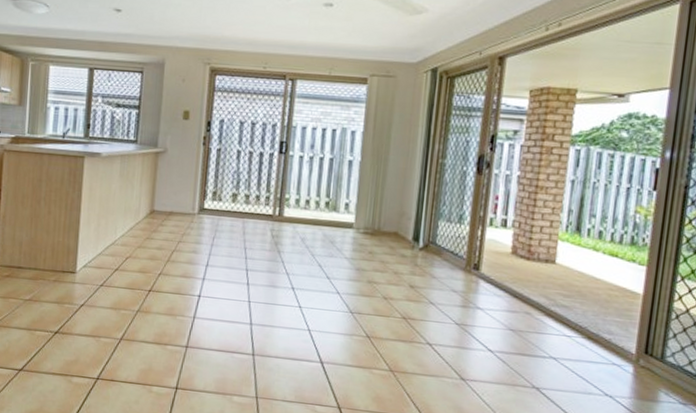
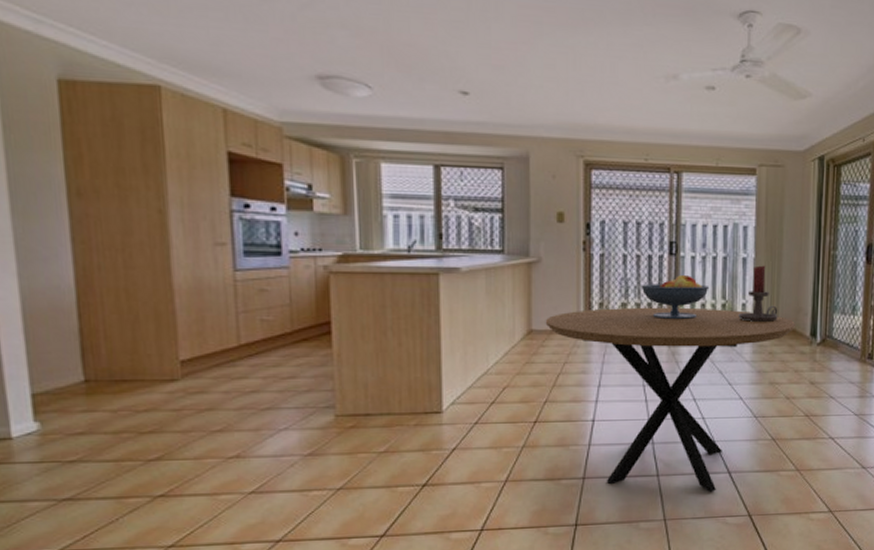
dining table: none [165,196,398,379] -> present [545,307,795,492]
fruit bowl: none [251,172,315,214] -> present [641,275,710,320]
candle holder: none [341,168,381,223] -> present [738,265,778,322]

